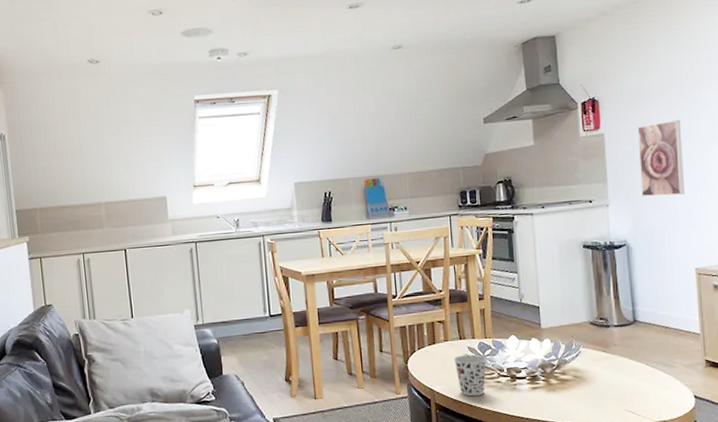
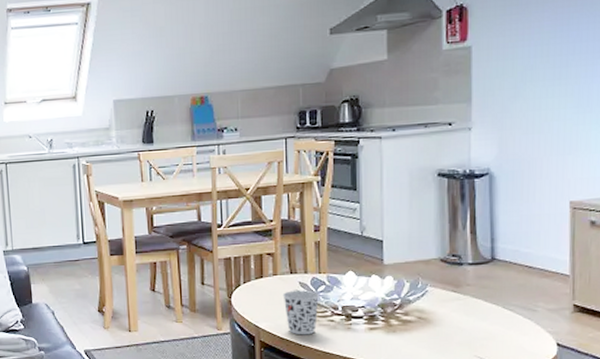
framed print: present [637,119,684,197] -> none [511,29,566,120]

